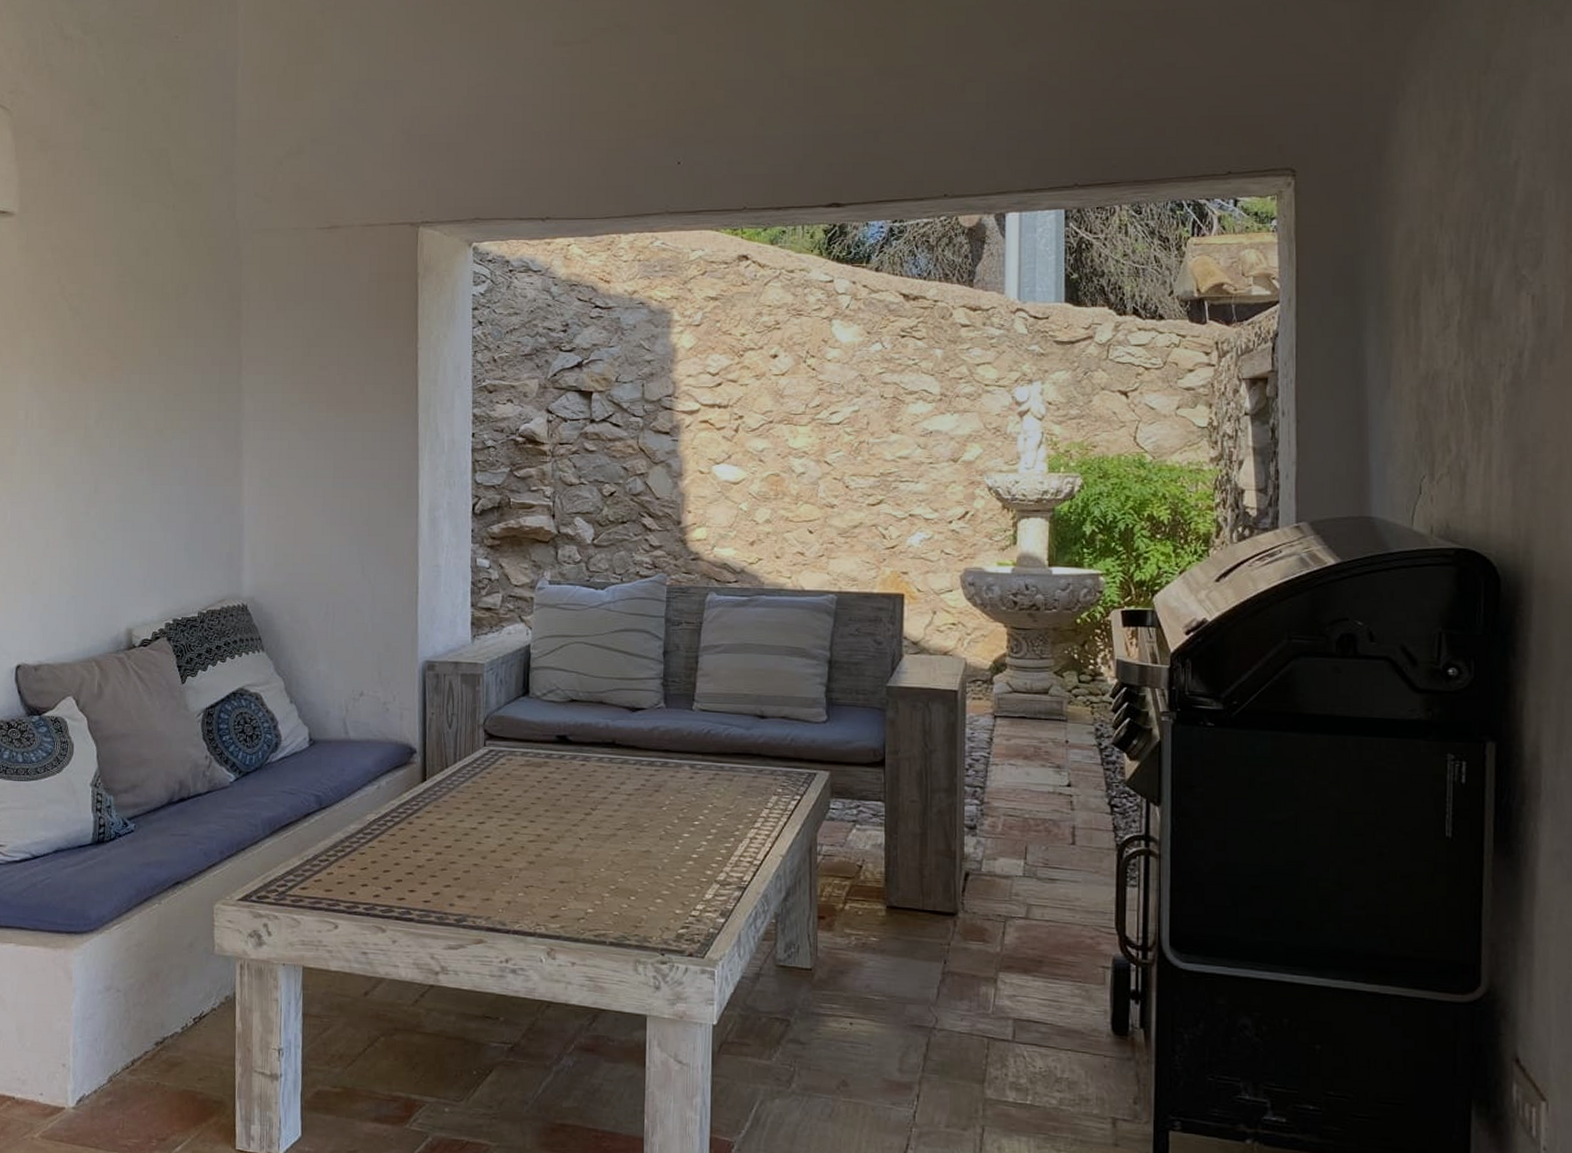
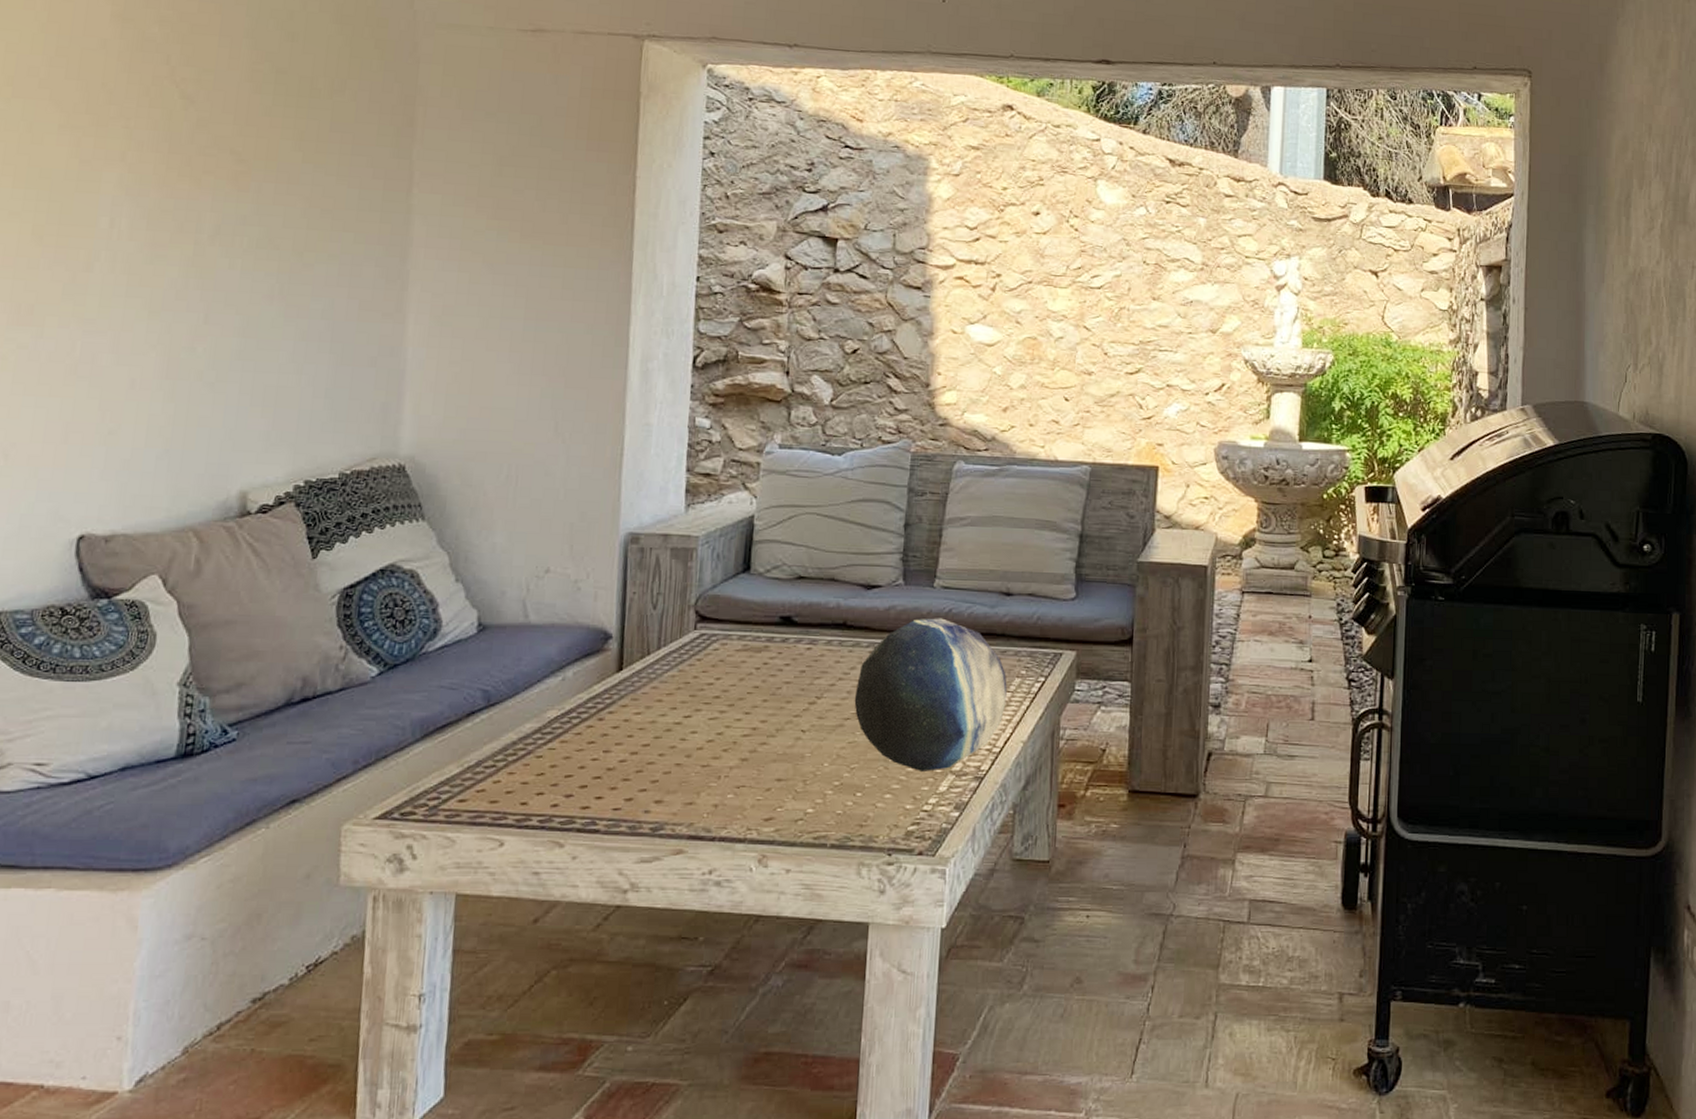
decorative orb: none [625,738,765,880] -> present [854,618,1007,771]

